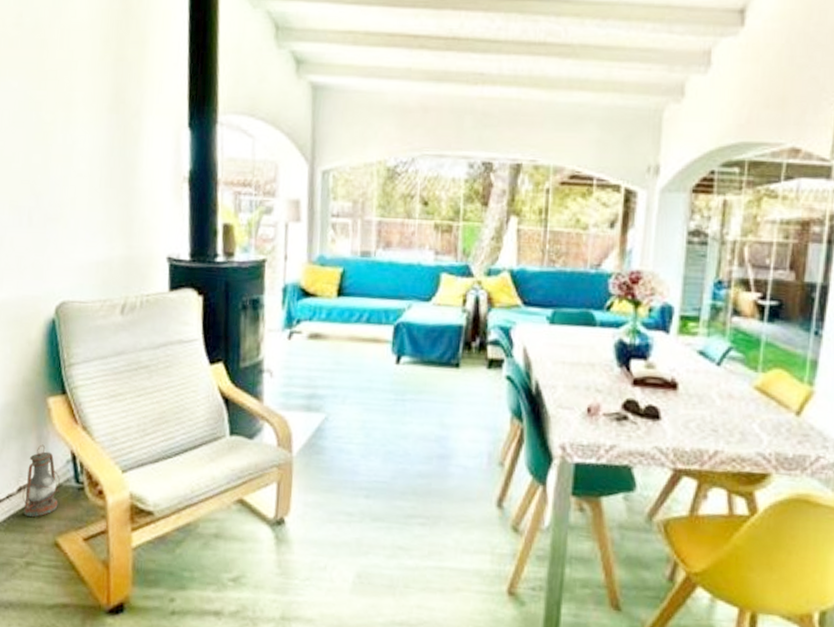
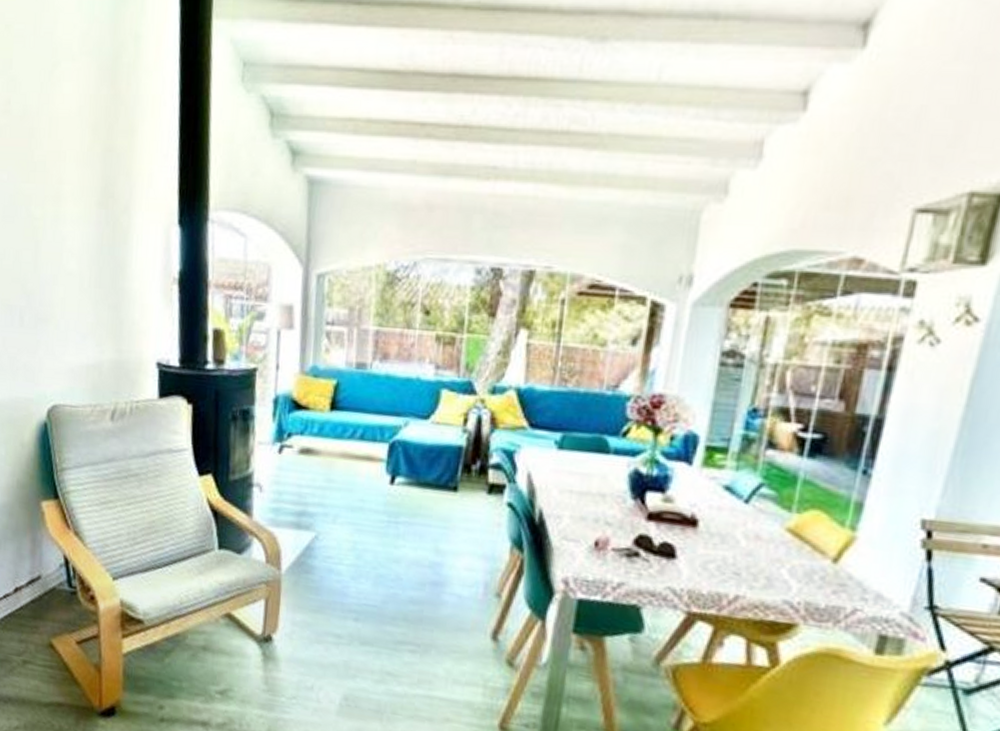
lantern: present [22,444,60,518] -> none [18,547,54,618]

